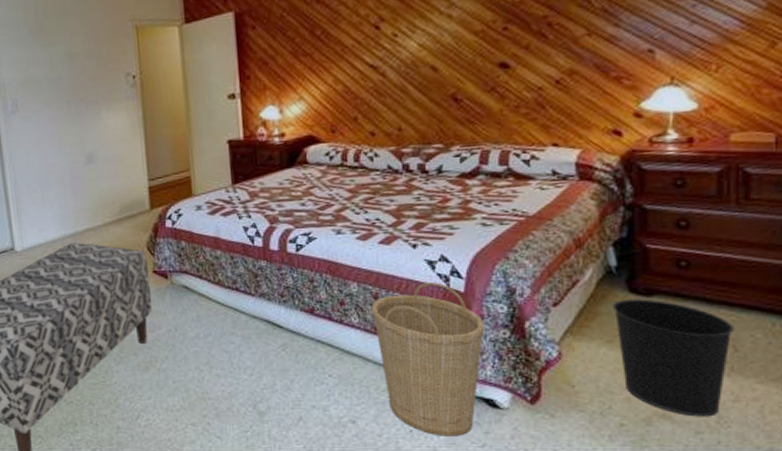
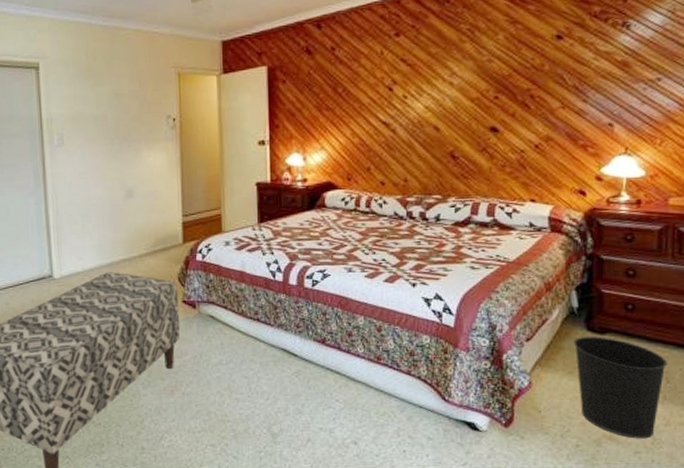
basket: present [371,281,485,437] -> none [375,317,470,456]

